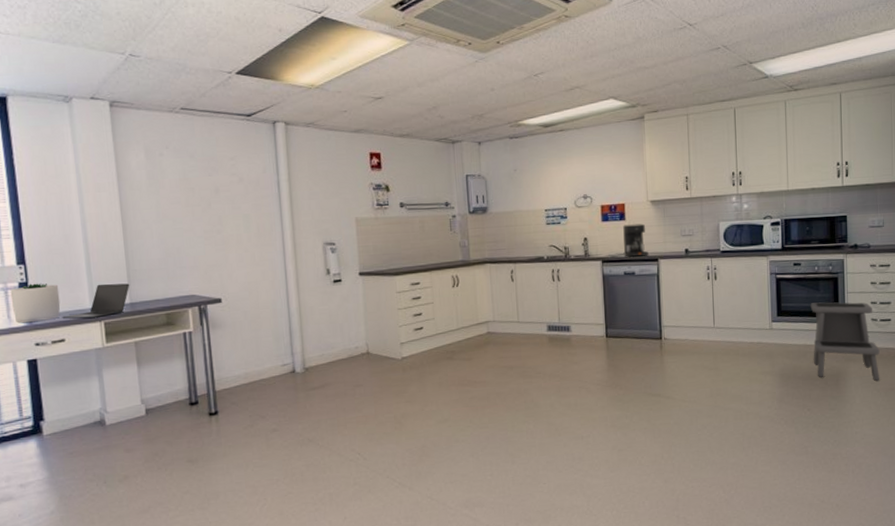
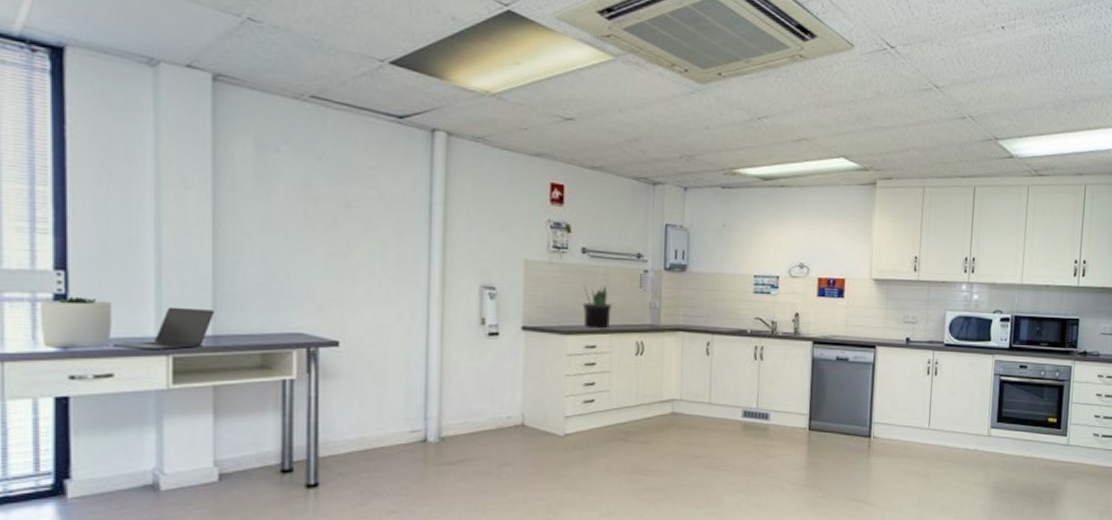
planter: none [404,231,429,269] -> present [582,285,612,329]
coffee maker: present [623,223,649,257] -> none [838,303,866,341]
step stool: present [810,302,880,381] -> none [1029,411,1099,501]

